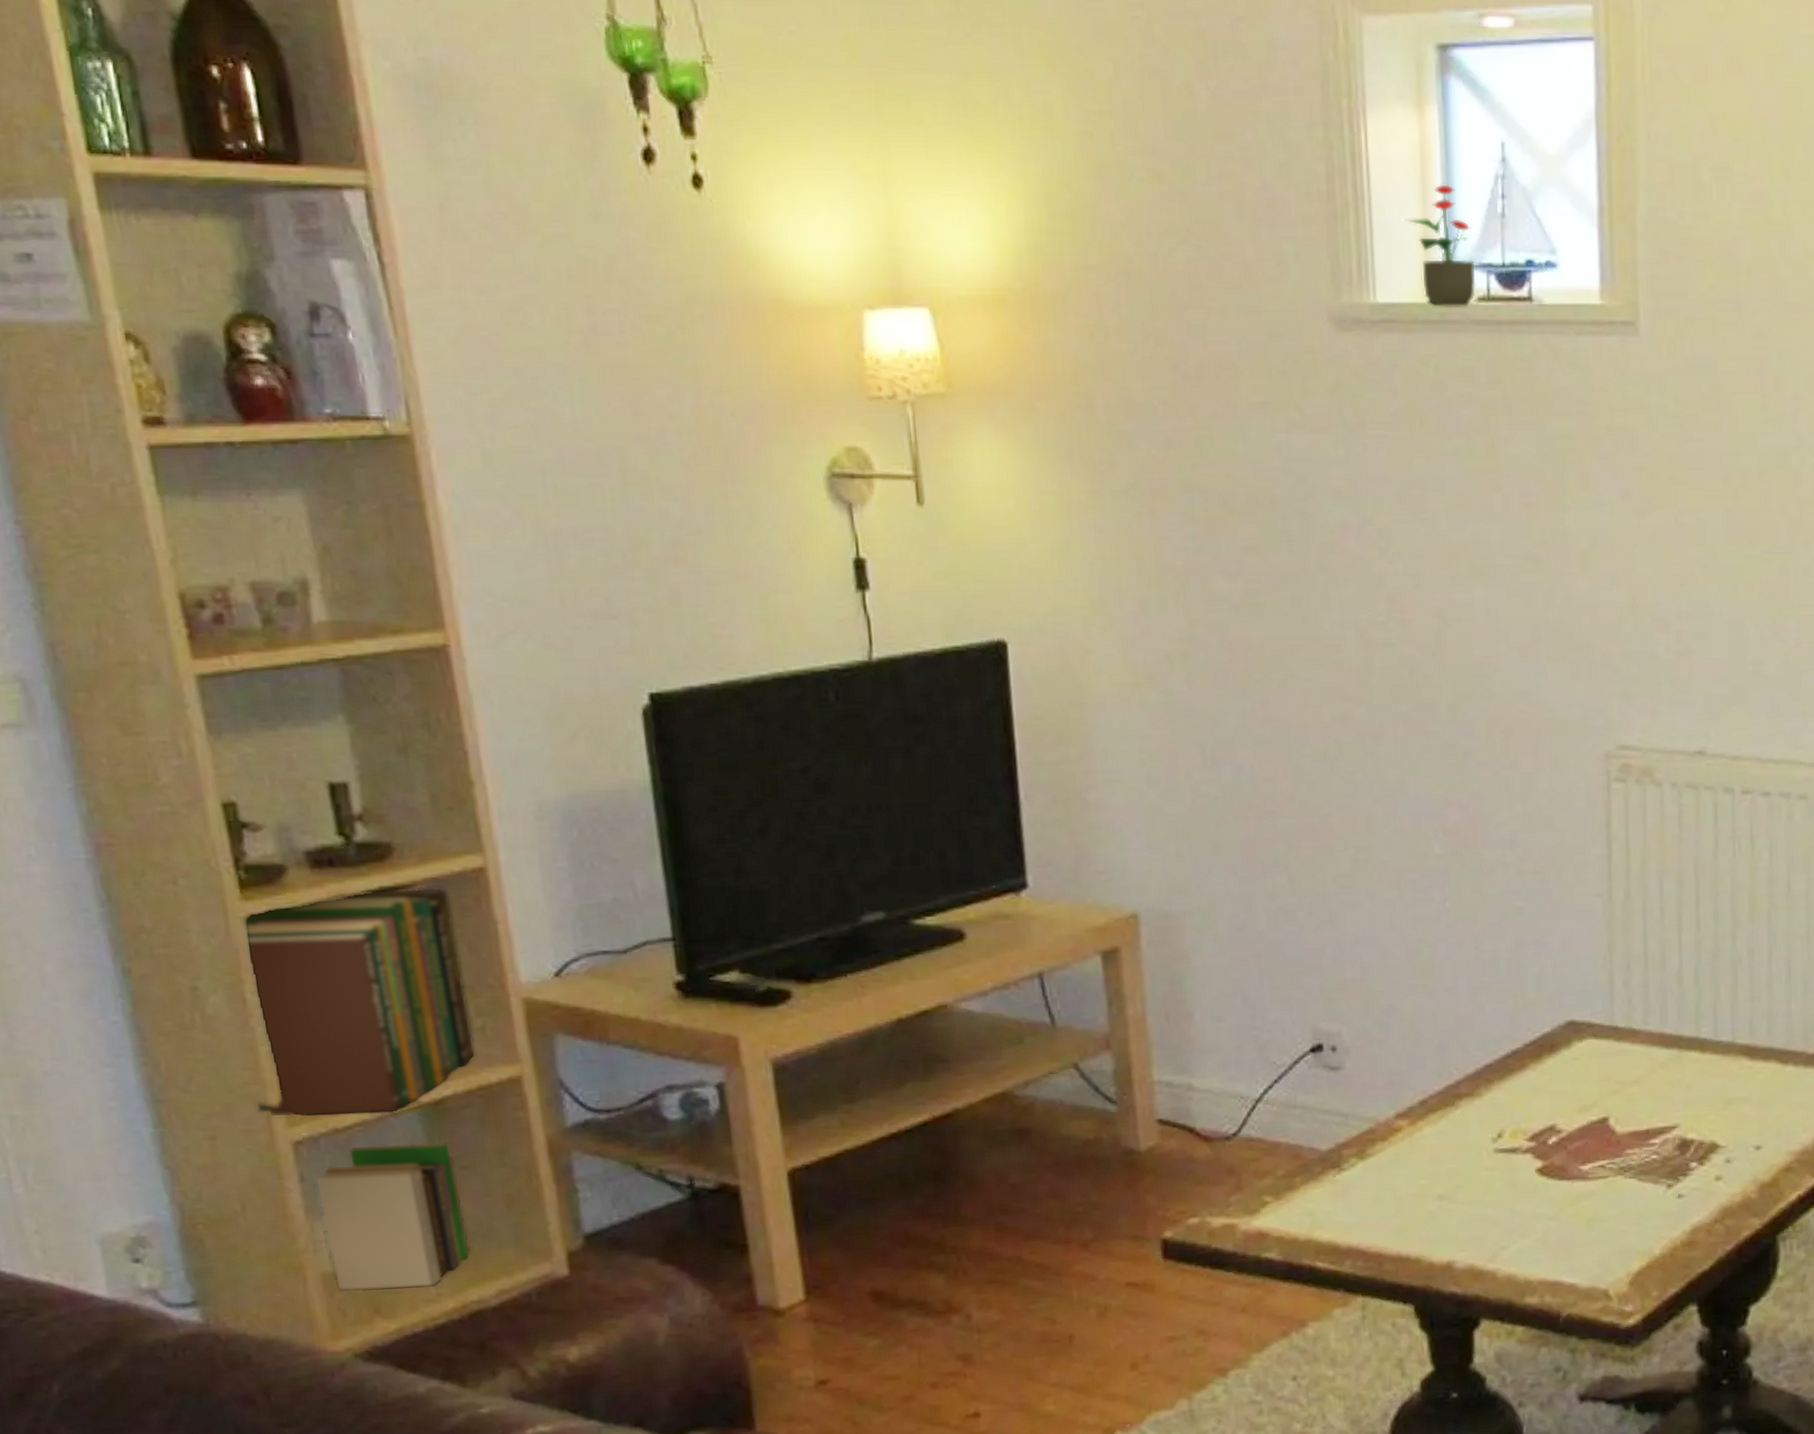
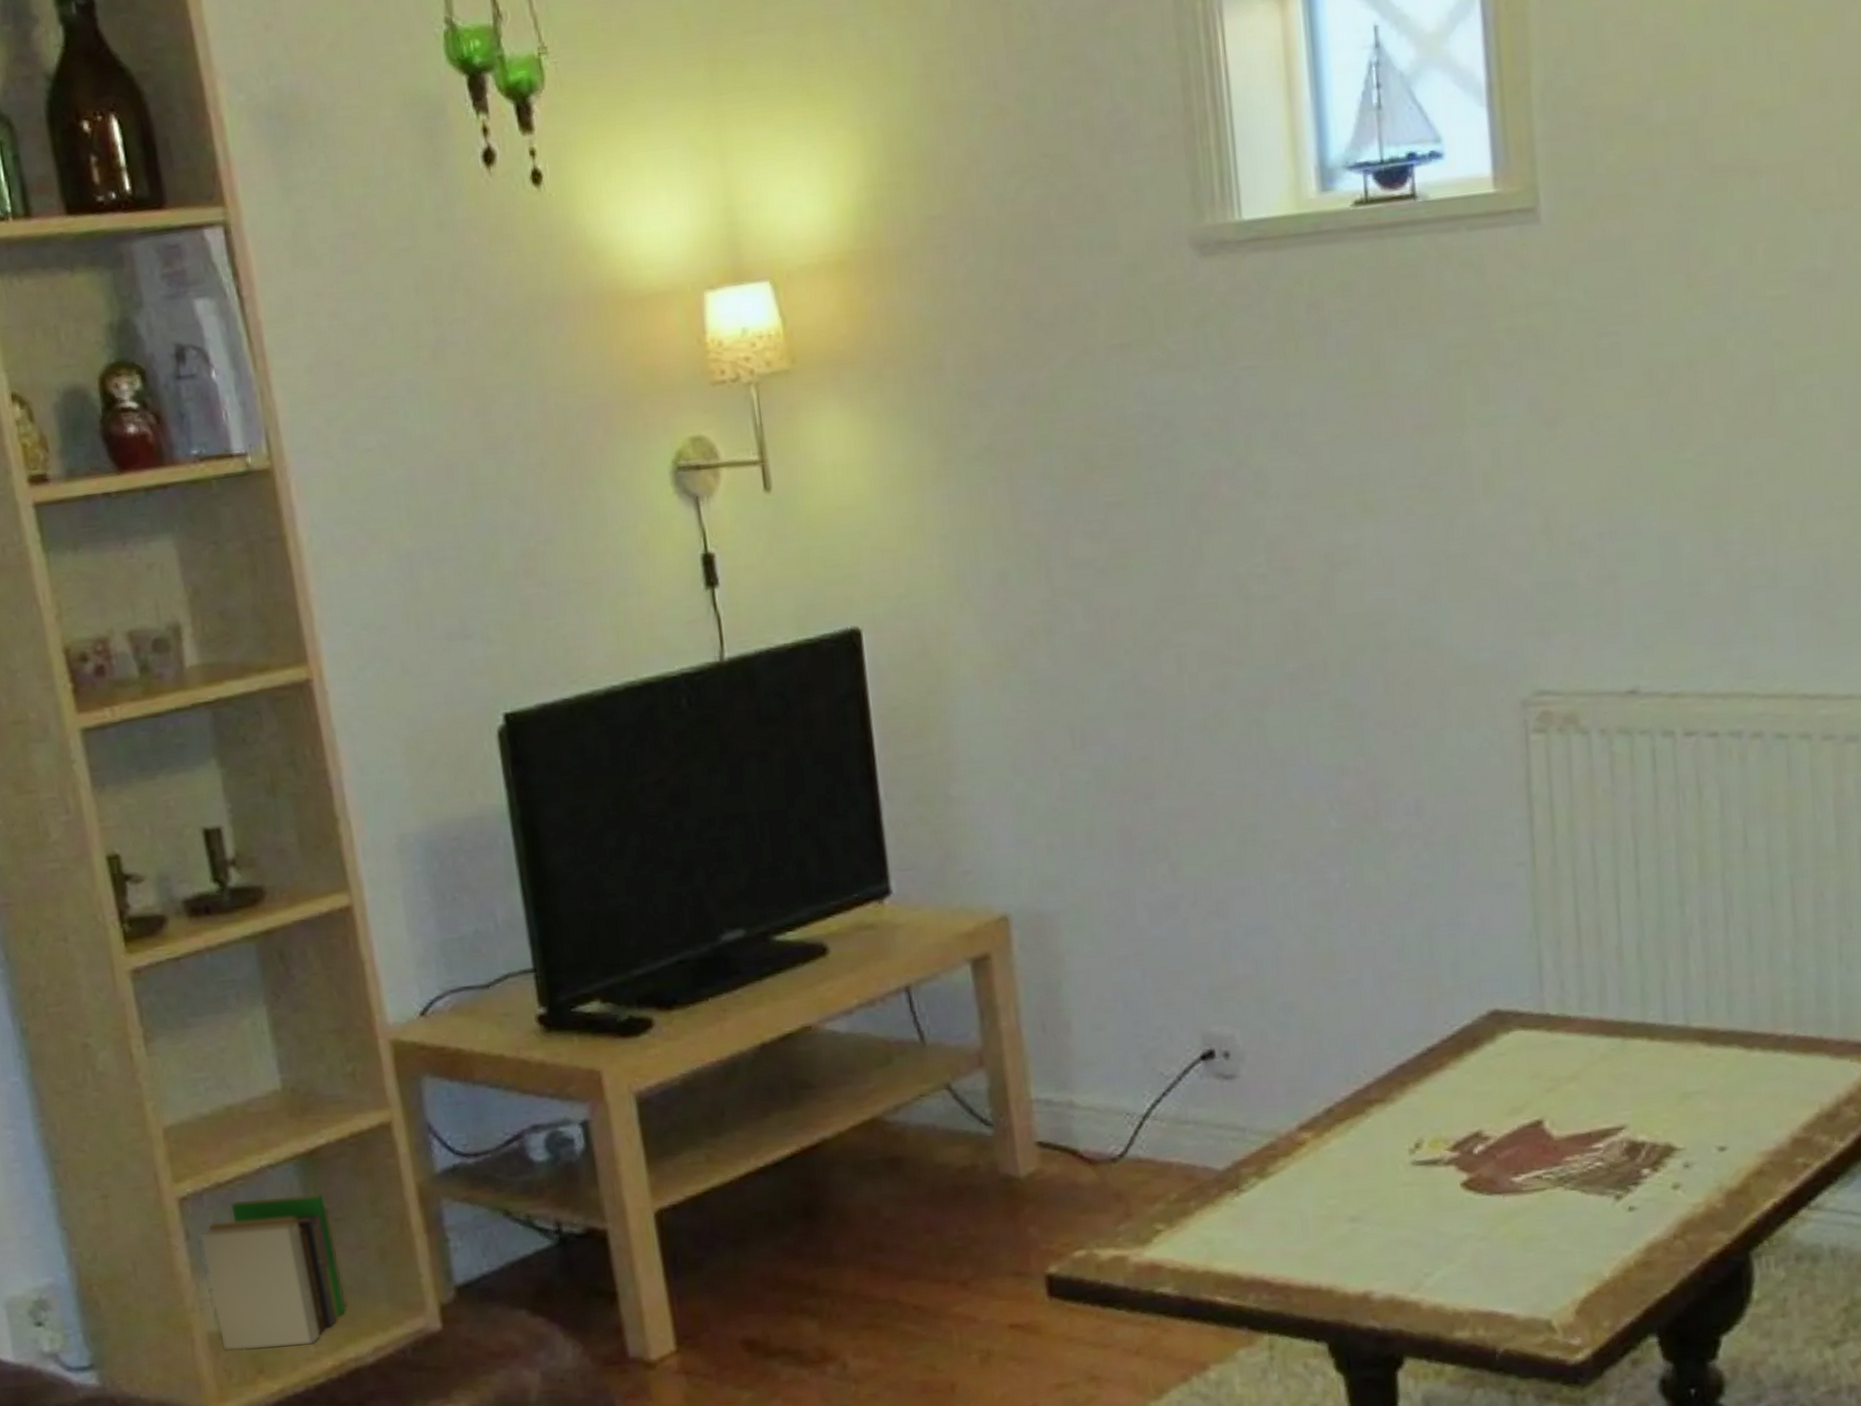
books: present [243,888,475,1118] -> none [128,930,347,1175]
potted flower: present [1405,184,1476,307] -> none [1270,80,1352,218]

